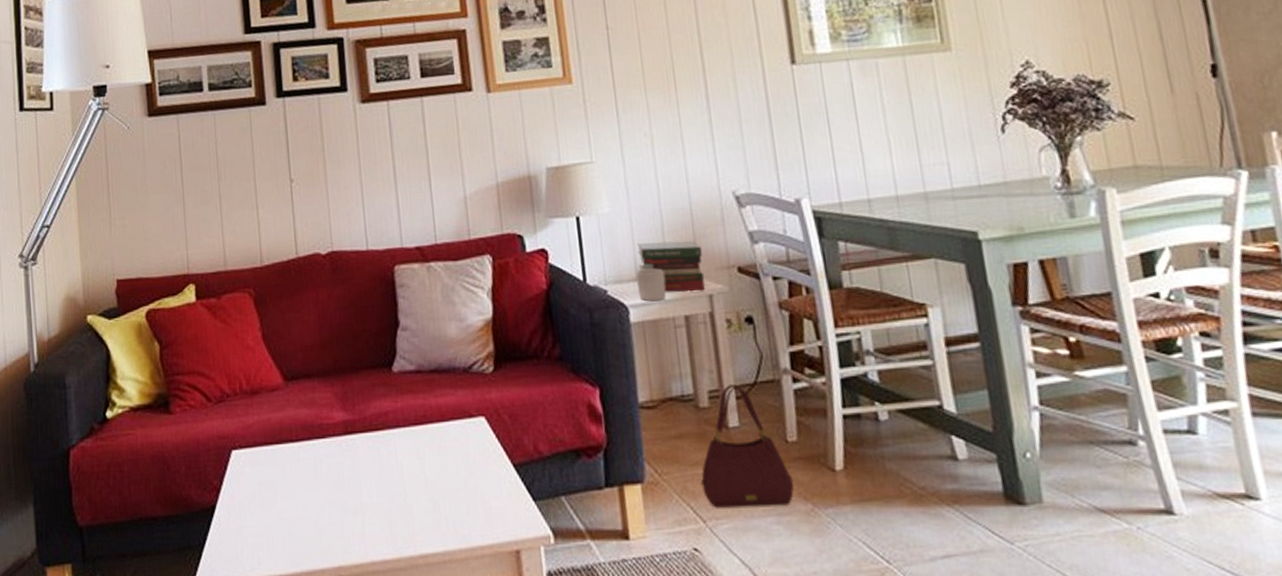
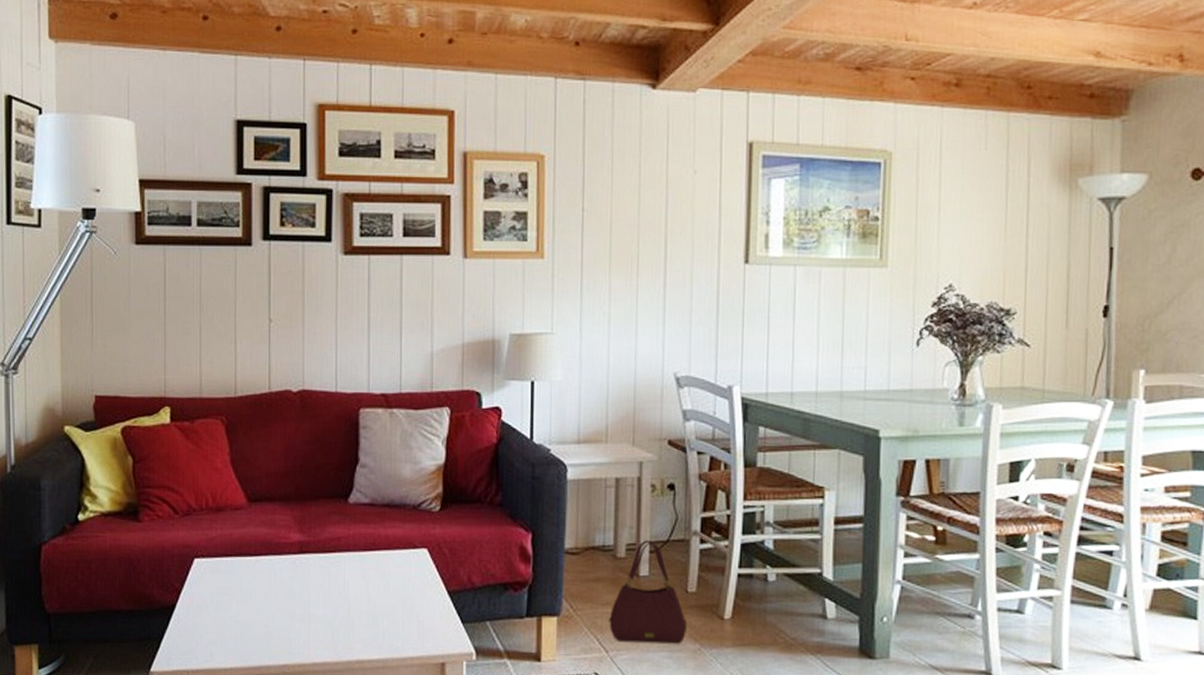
mug: present [636,268,666,302] -> none [578,434,604,463]
books: present [637,241,705,292] -> none [581,410,639,458]

